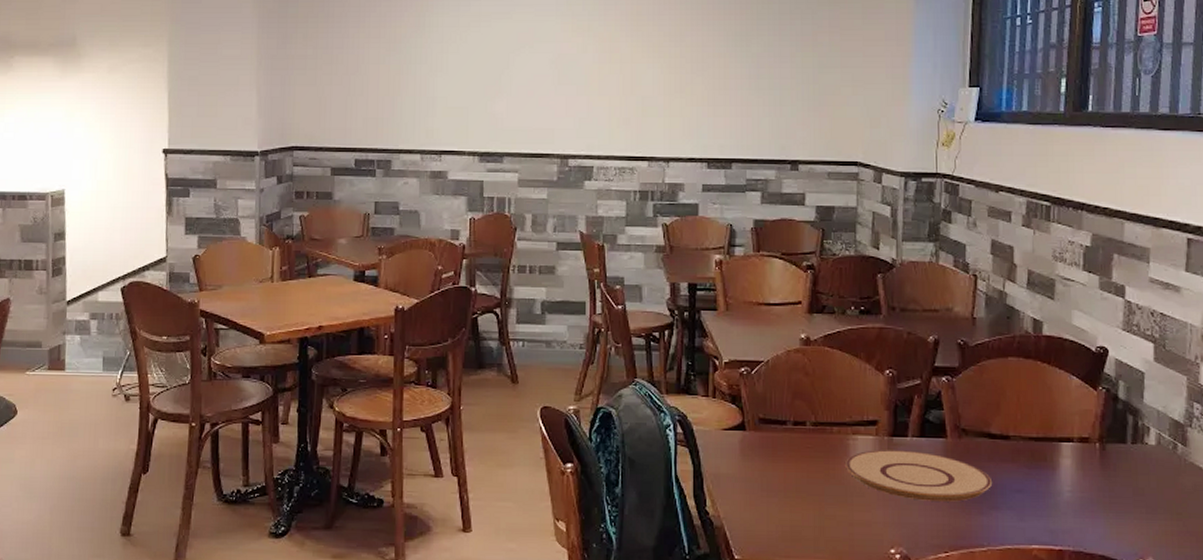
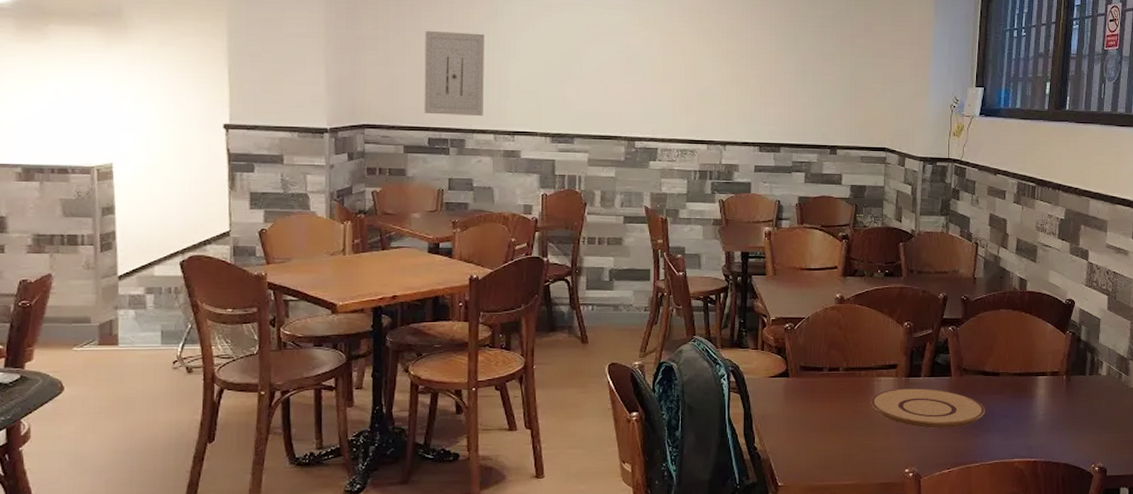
wall art: none [350,48,412,135] -> present [423,31,485,116]

